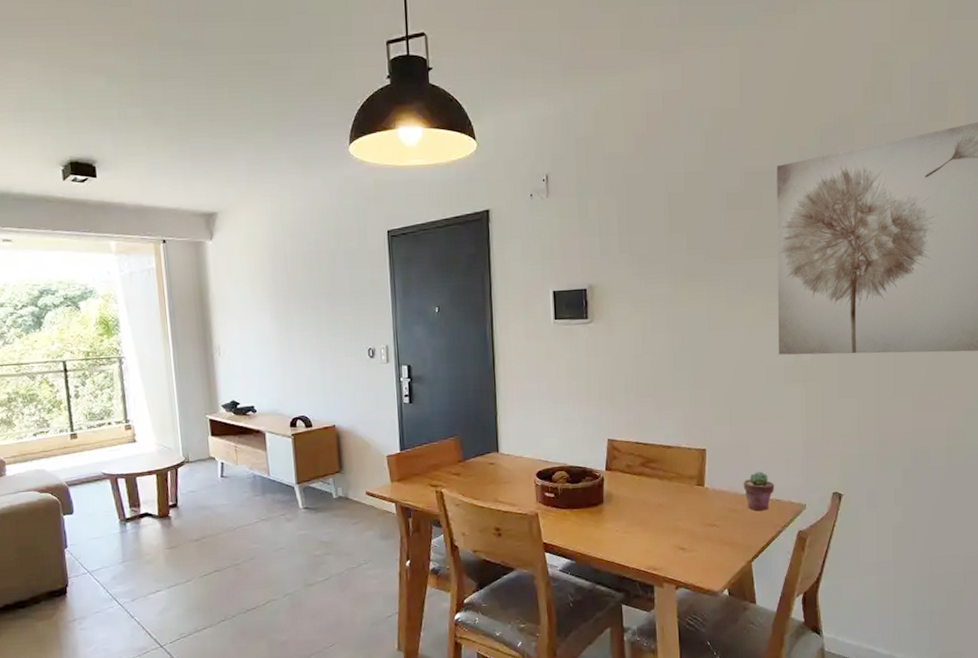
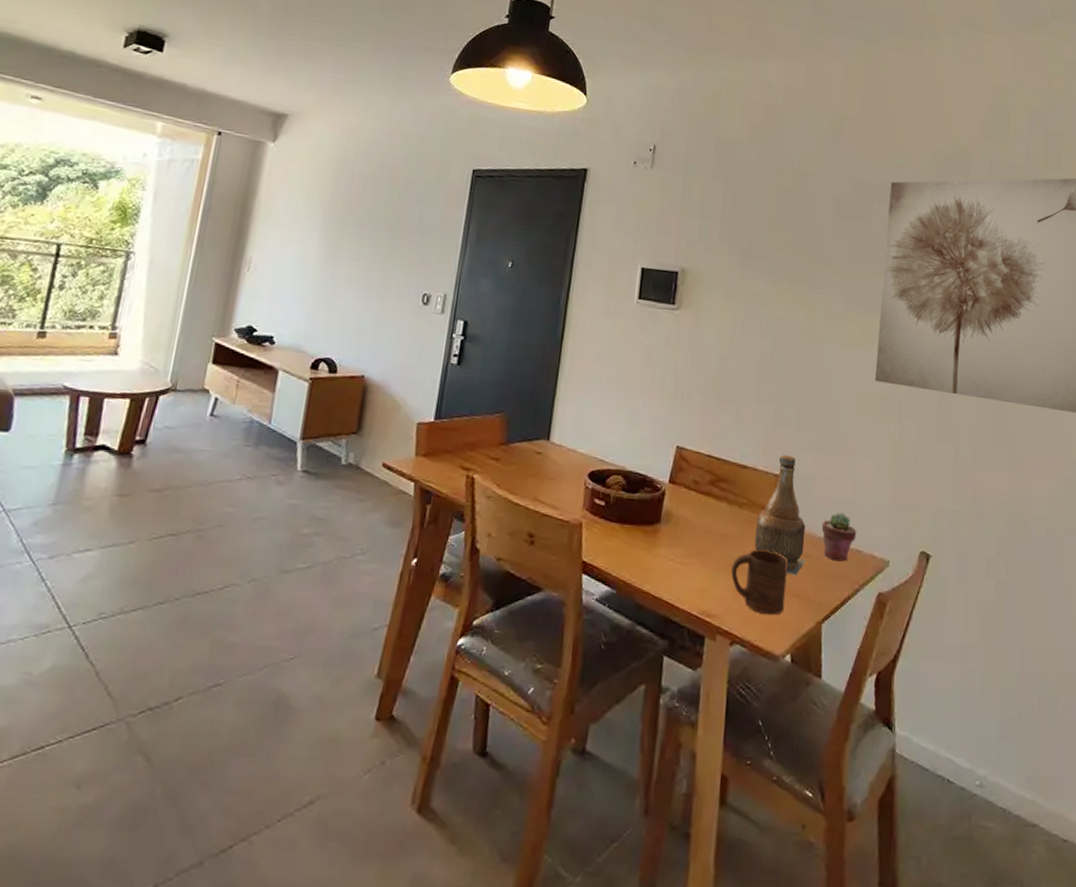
cup: none [669,511,718,562] -> present [731,549,788,616]
bottle: none [685,431,732,528] -> present [754,454,806,576]

